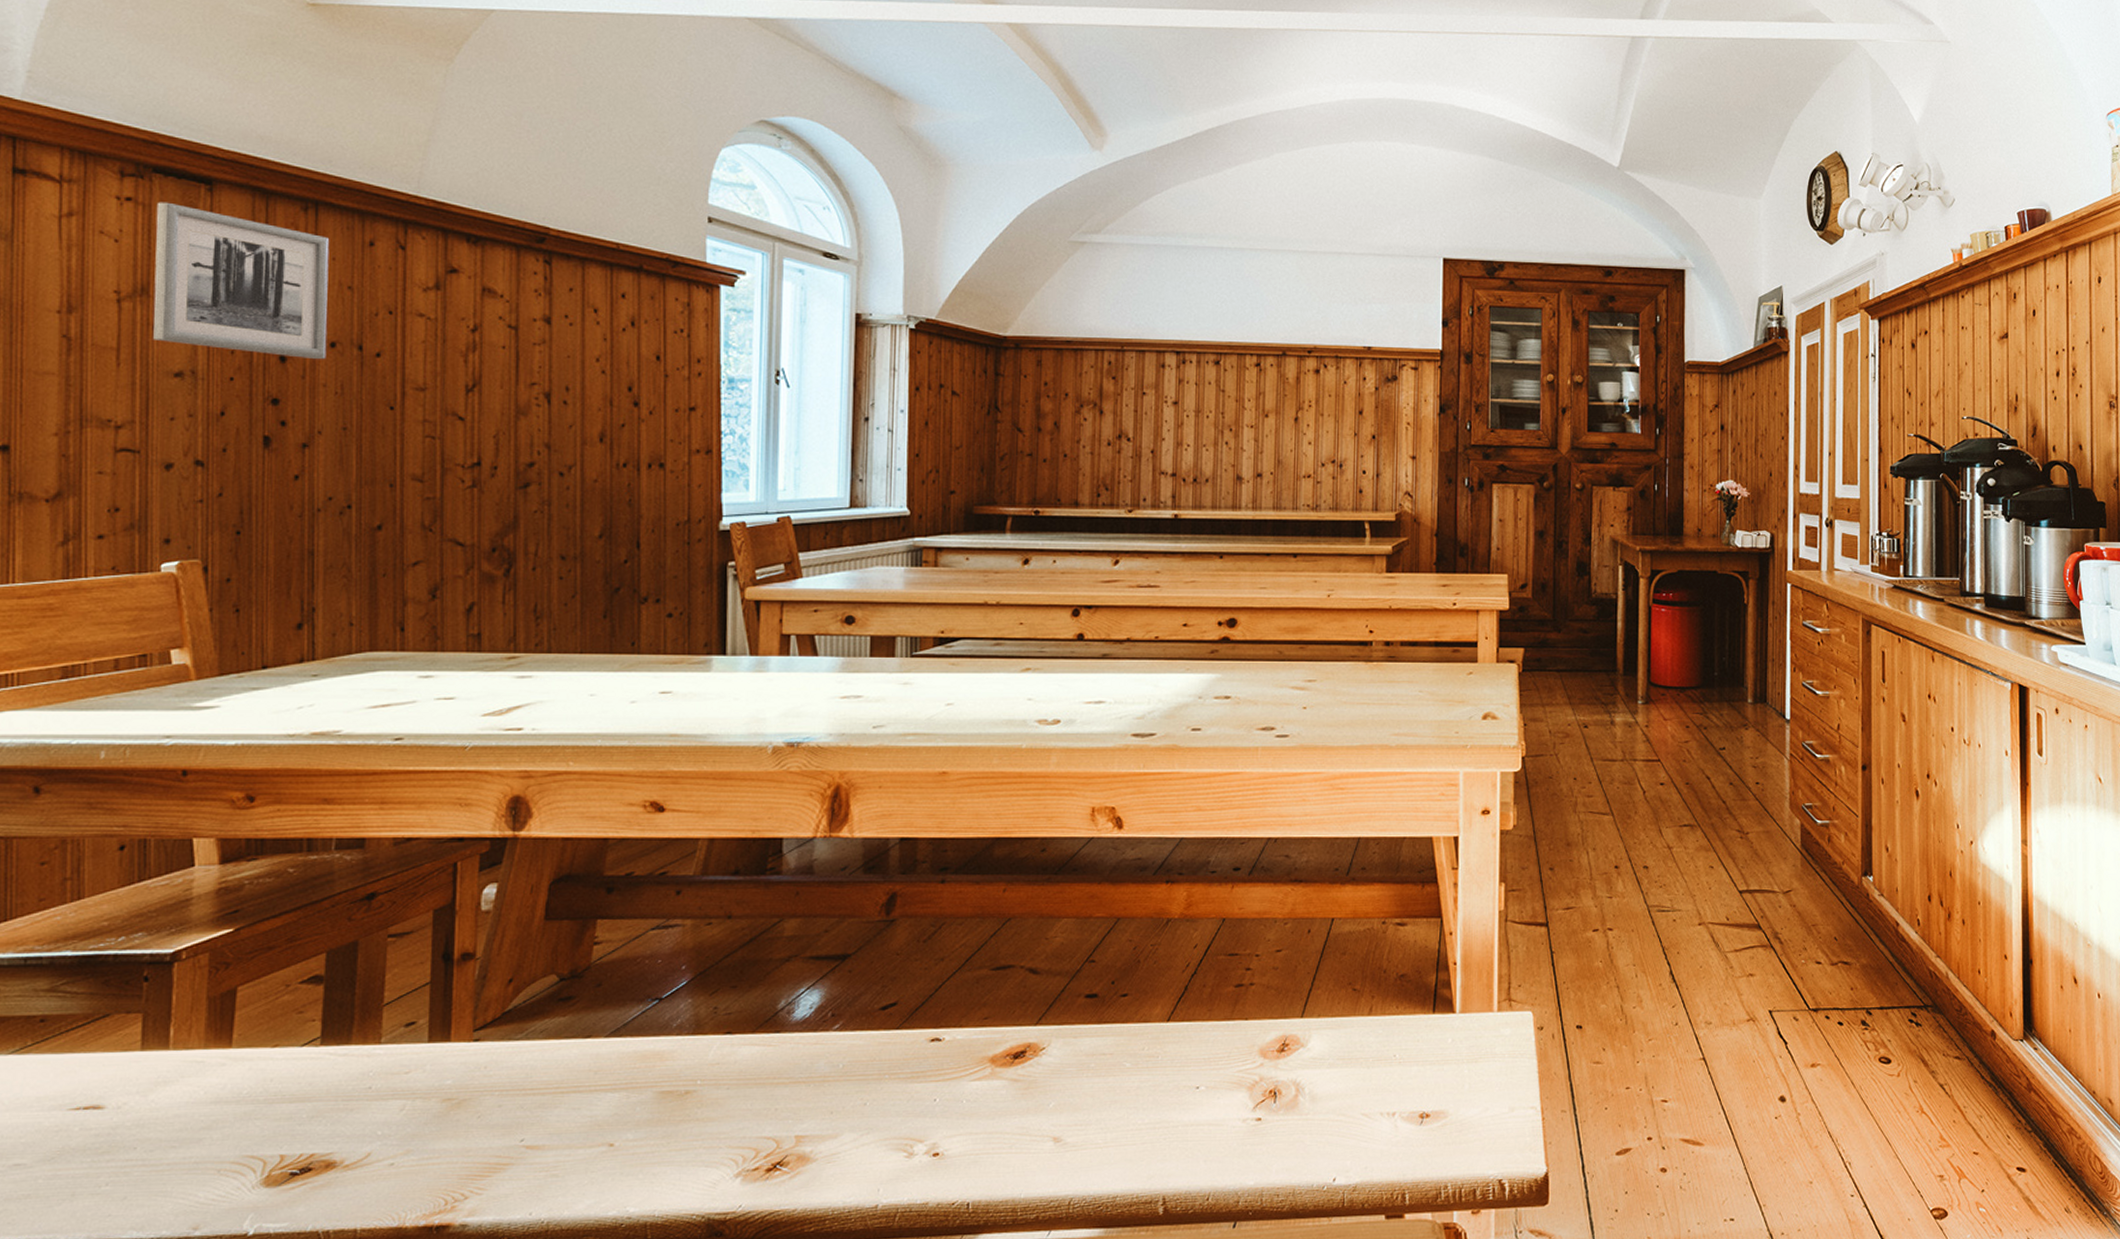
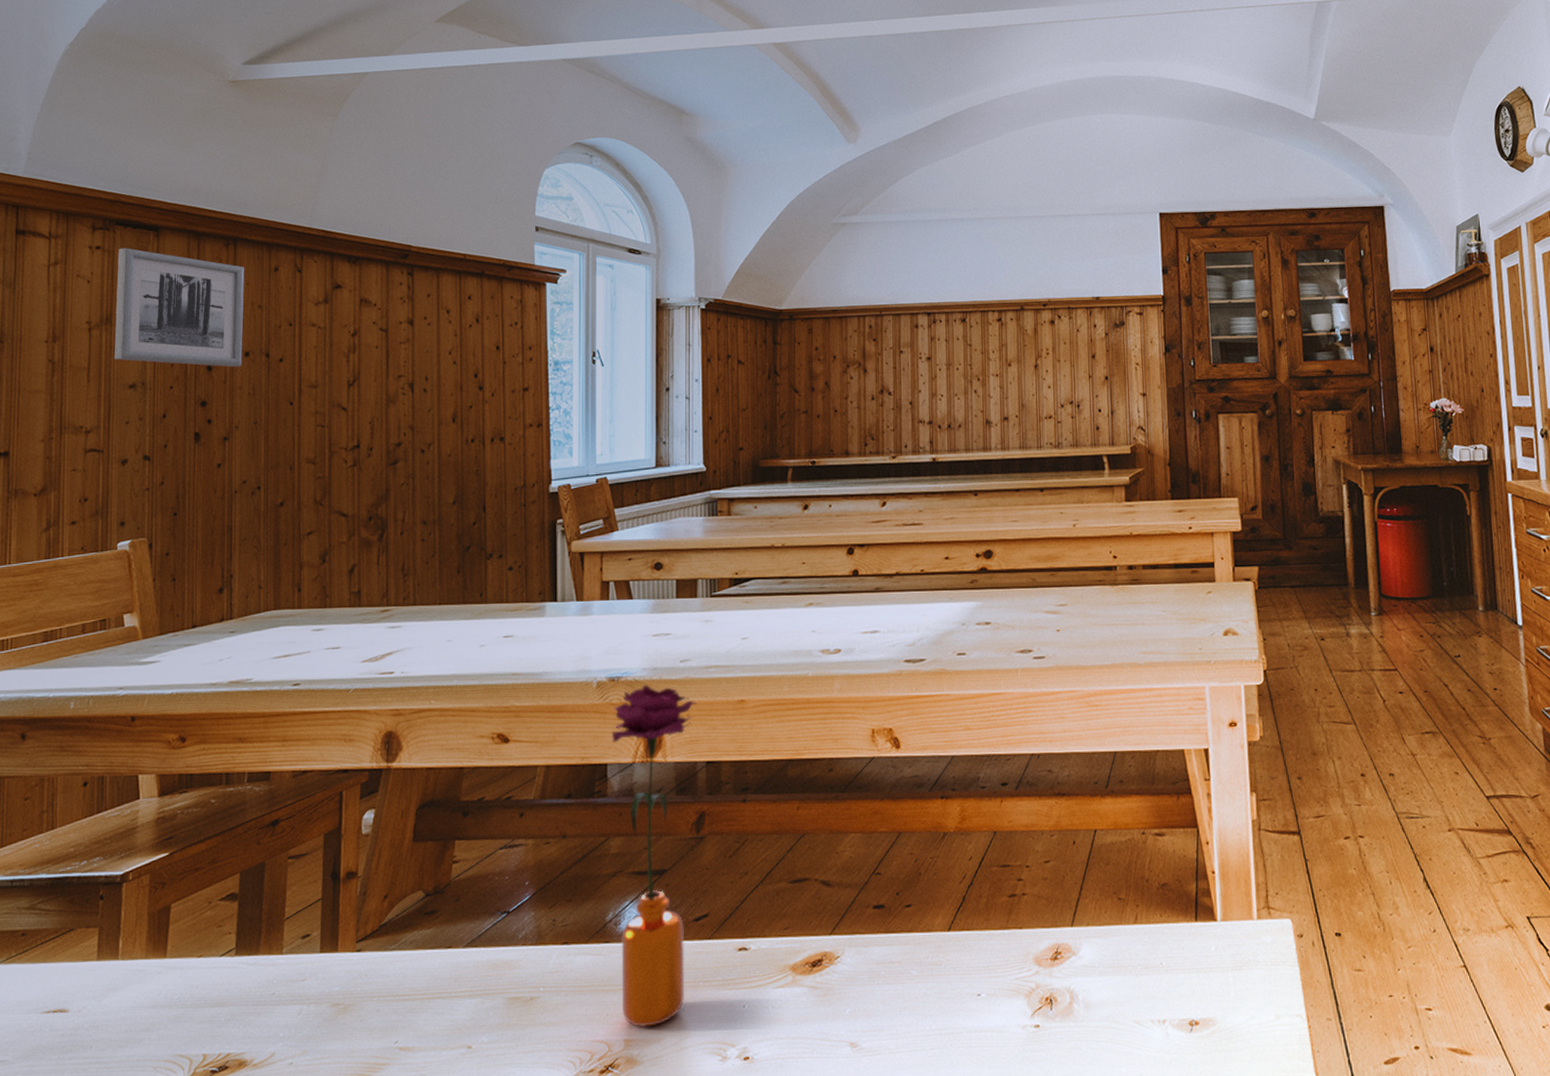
flower: none [788,751,891,1123] -> present [611,684,697,1027]

